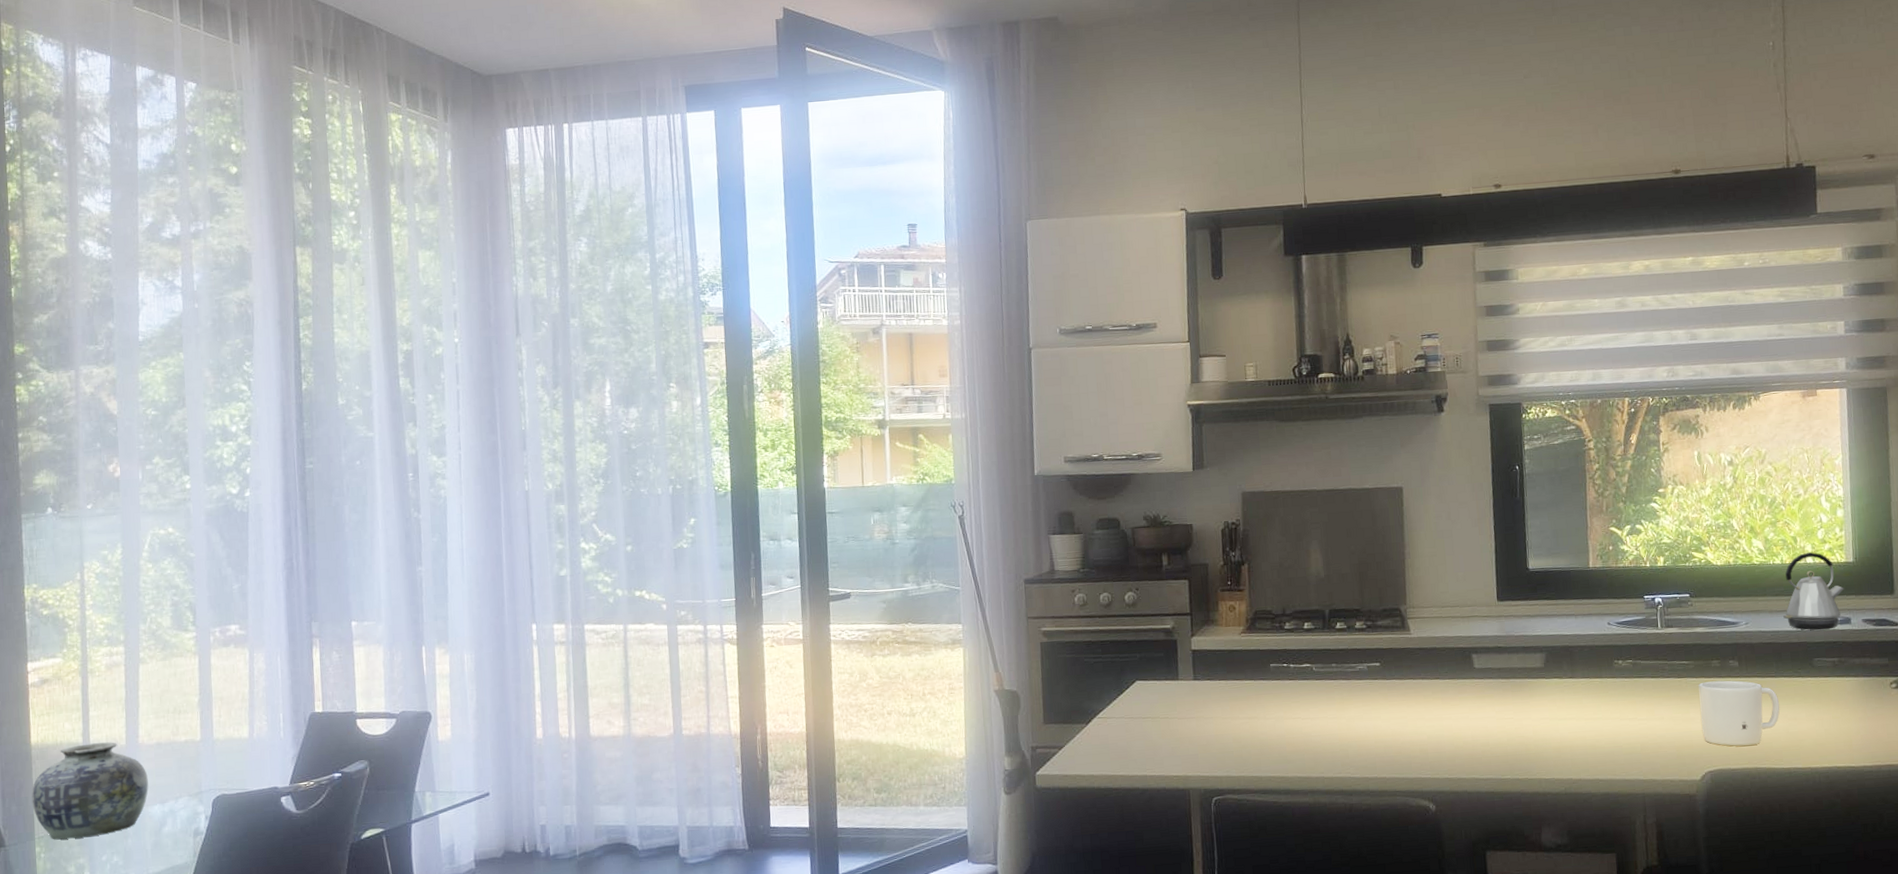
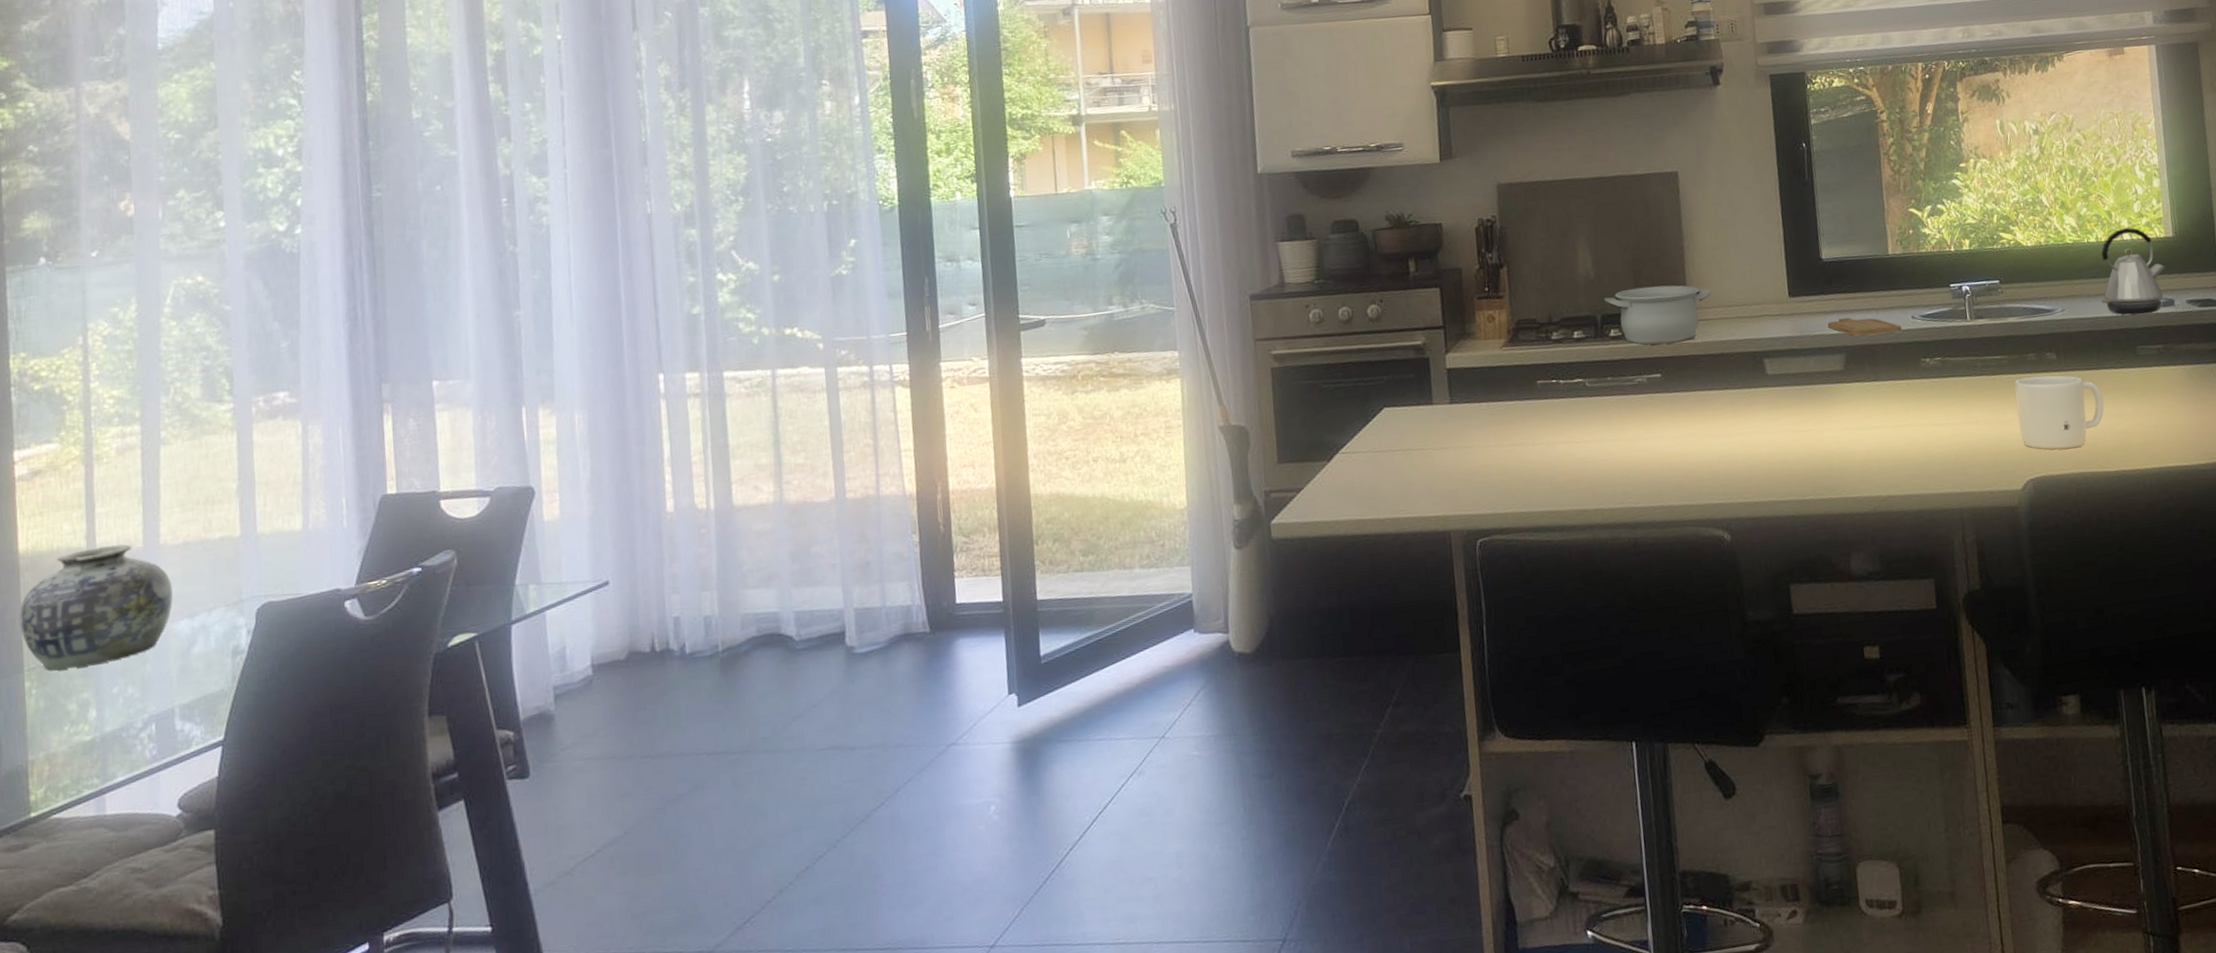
cooking pot: none [1332,586,1427,638] -> present [1604,285,1711,345]
chopping board: none [1530,621,1599,638] -> present [1827,317,1902,336]

